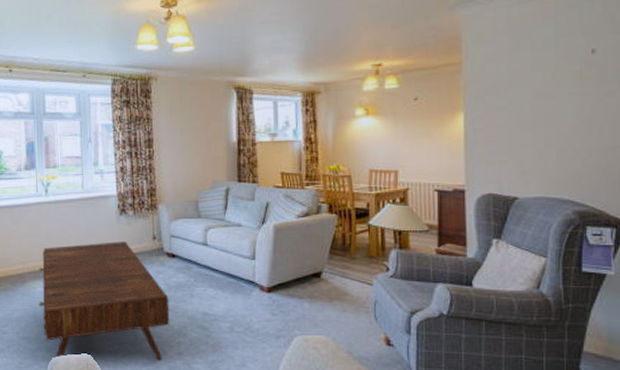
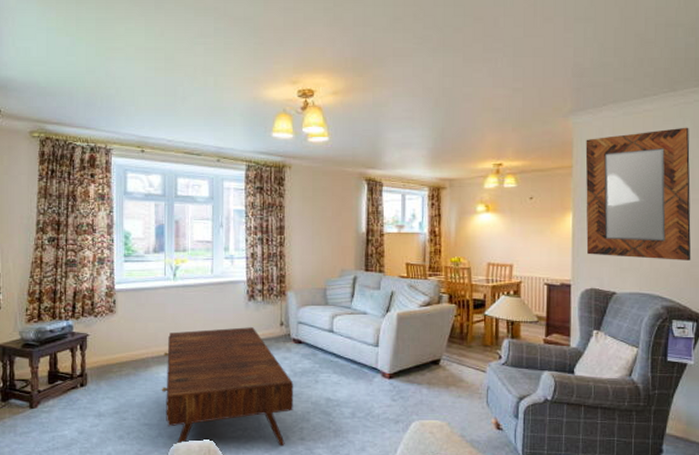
home mirror: none [476,12,607,161] -> present [585,127,691,260]

